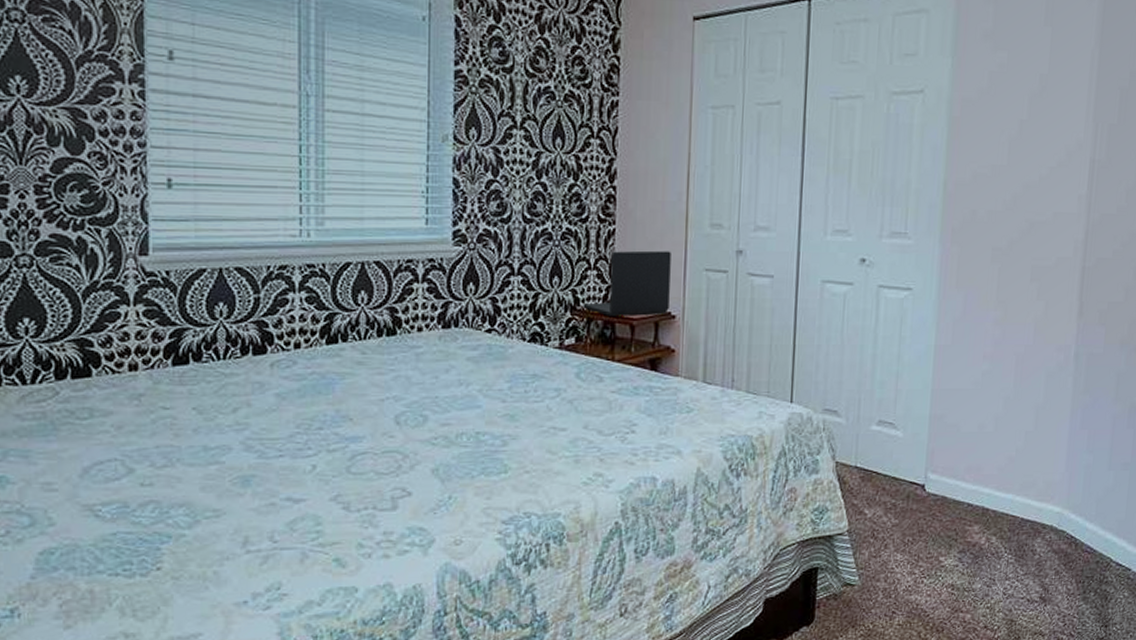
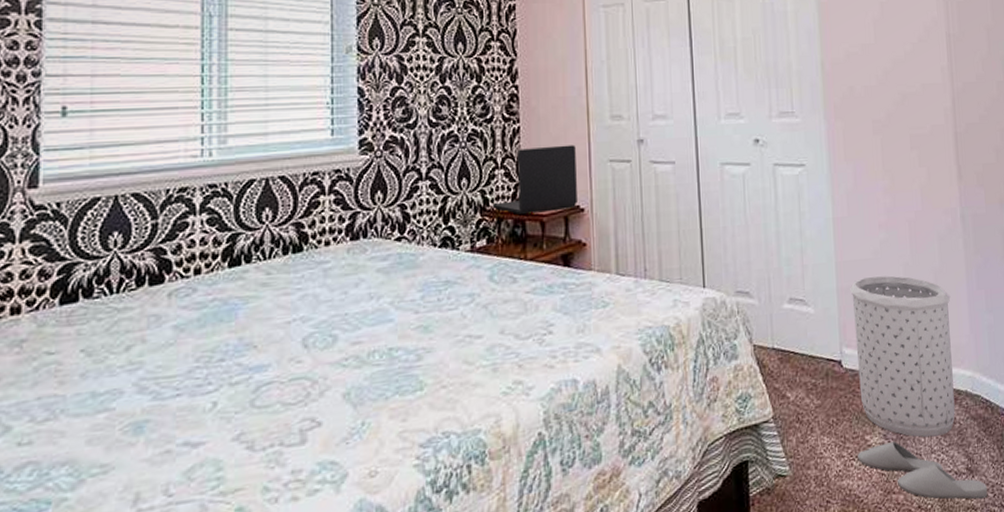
slippers: none [929,565,1059,626] -> present [857,441,988,499]
laundry basket: none [939,407,1050,565] -> present [849,276,955,438]

